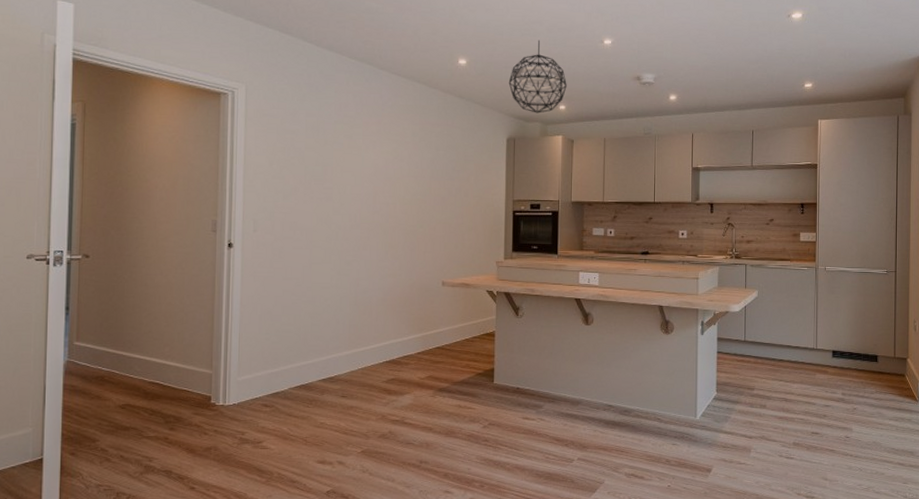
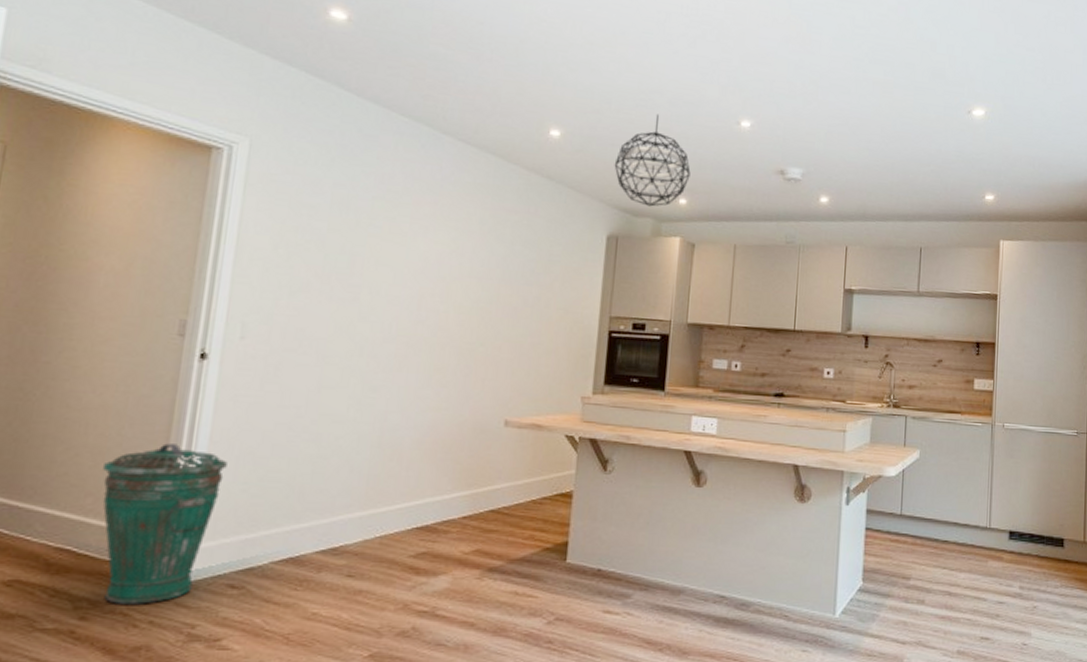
trash can: none [174,308,254,419] -> present [102,443,228,604]

